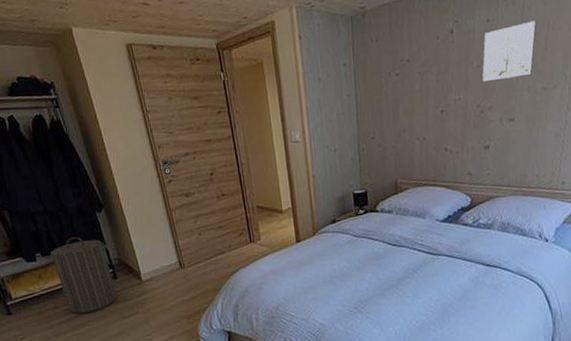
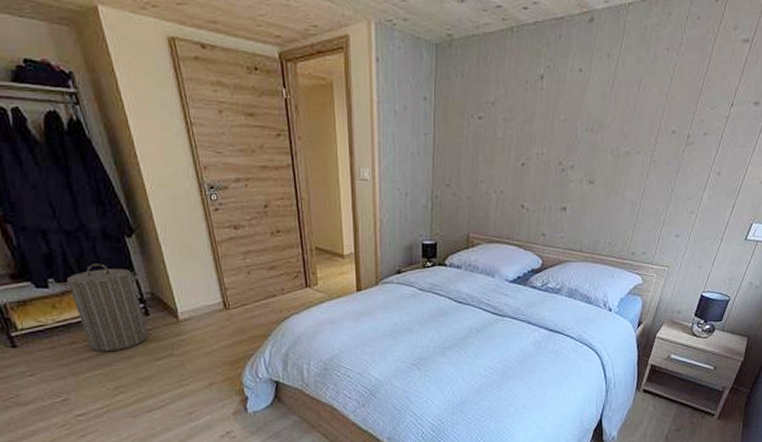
wall art: present [482,20,538,82] -> none [568,78,630,138]

